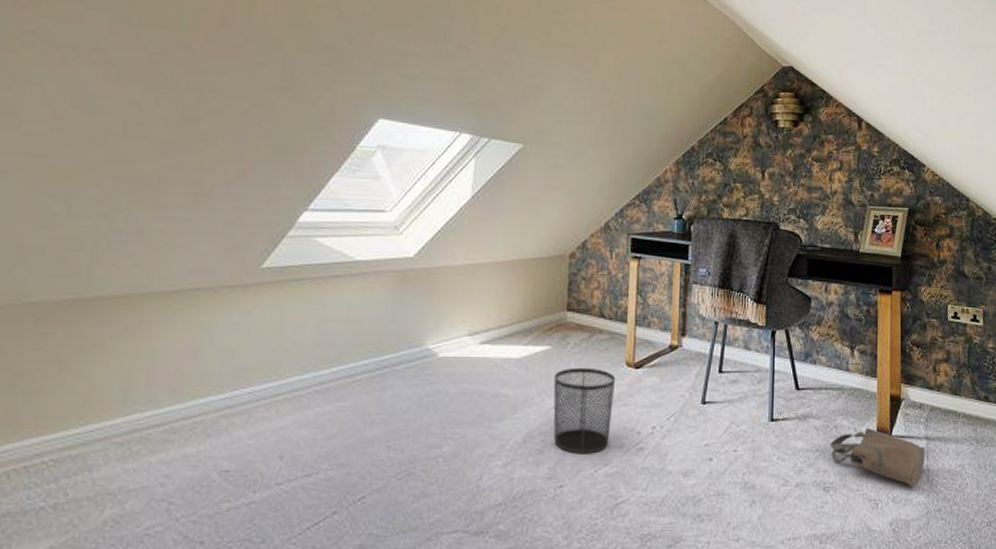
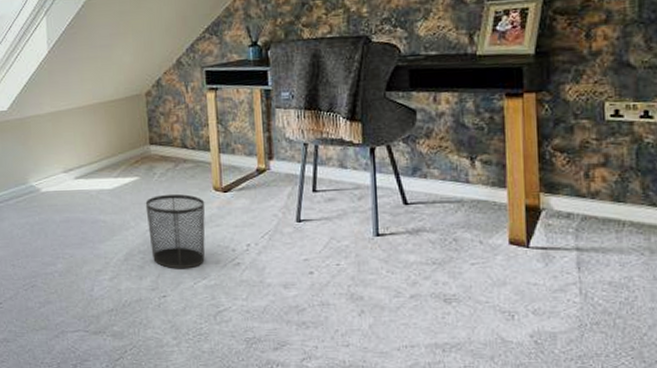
tote bag: present [830,428,926,487] -> none [449,240,577,300]

